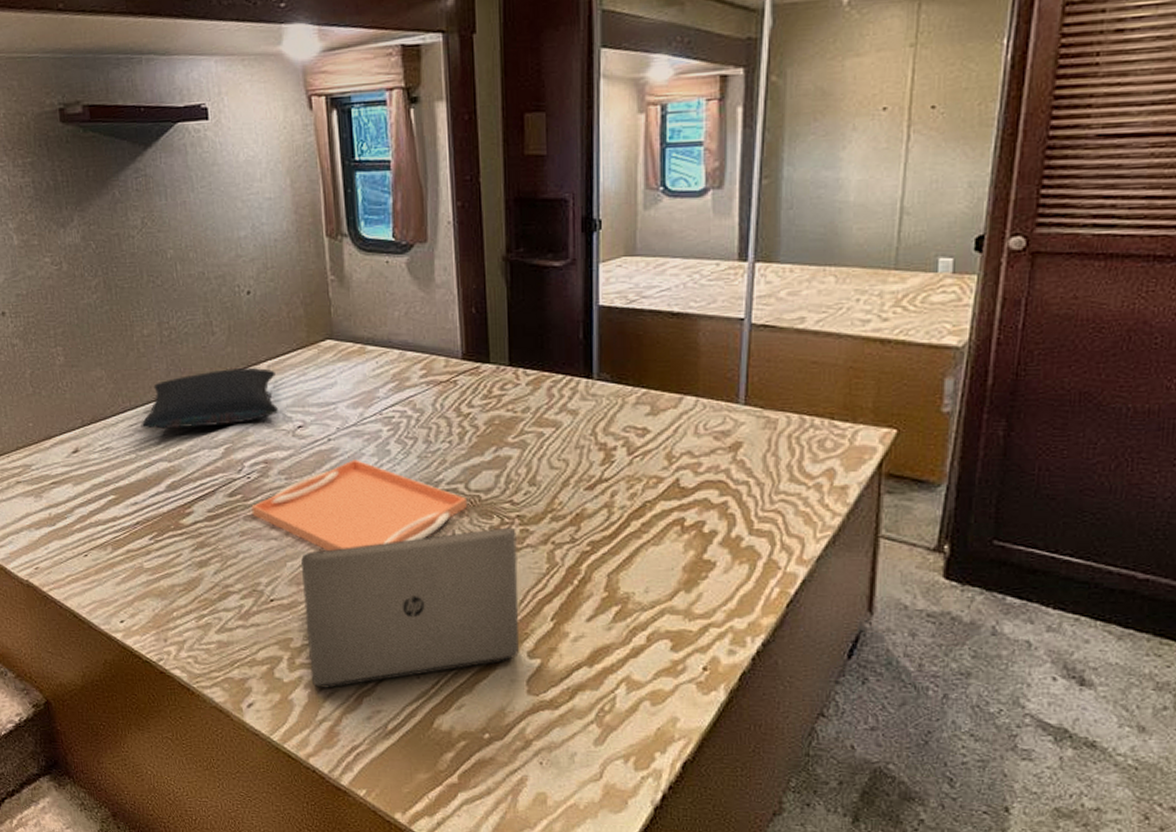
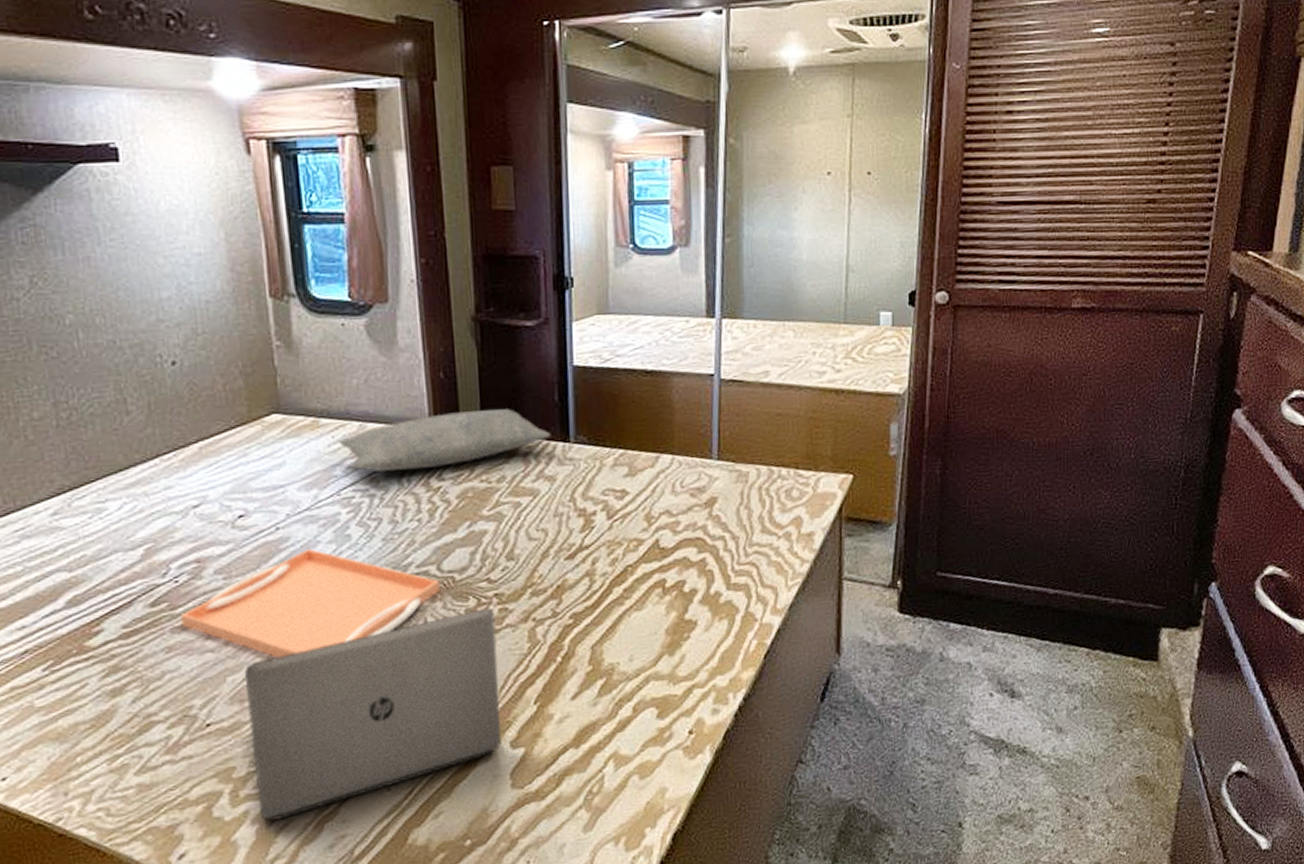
pillow: present [141,367,278,429] -> none [29,450,213,534]
pillow: none [381,344,575,397] -> present [338,409,551,472]

